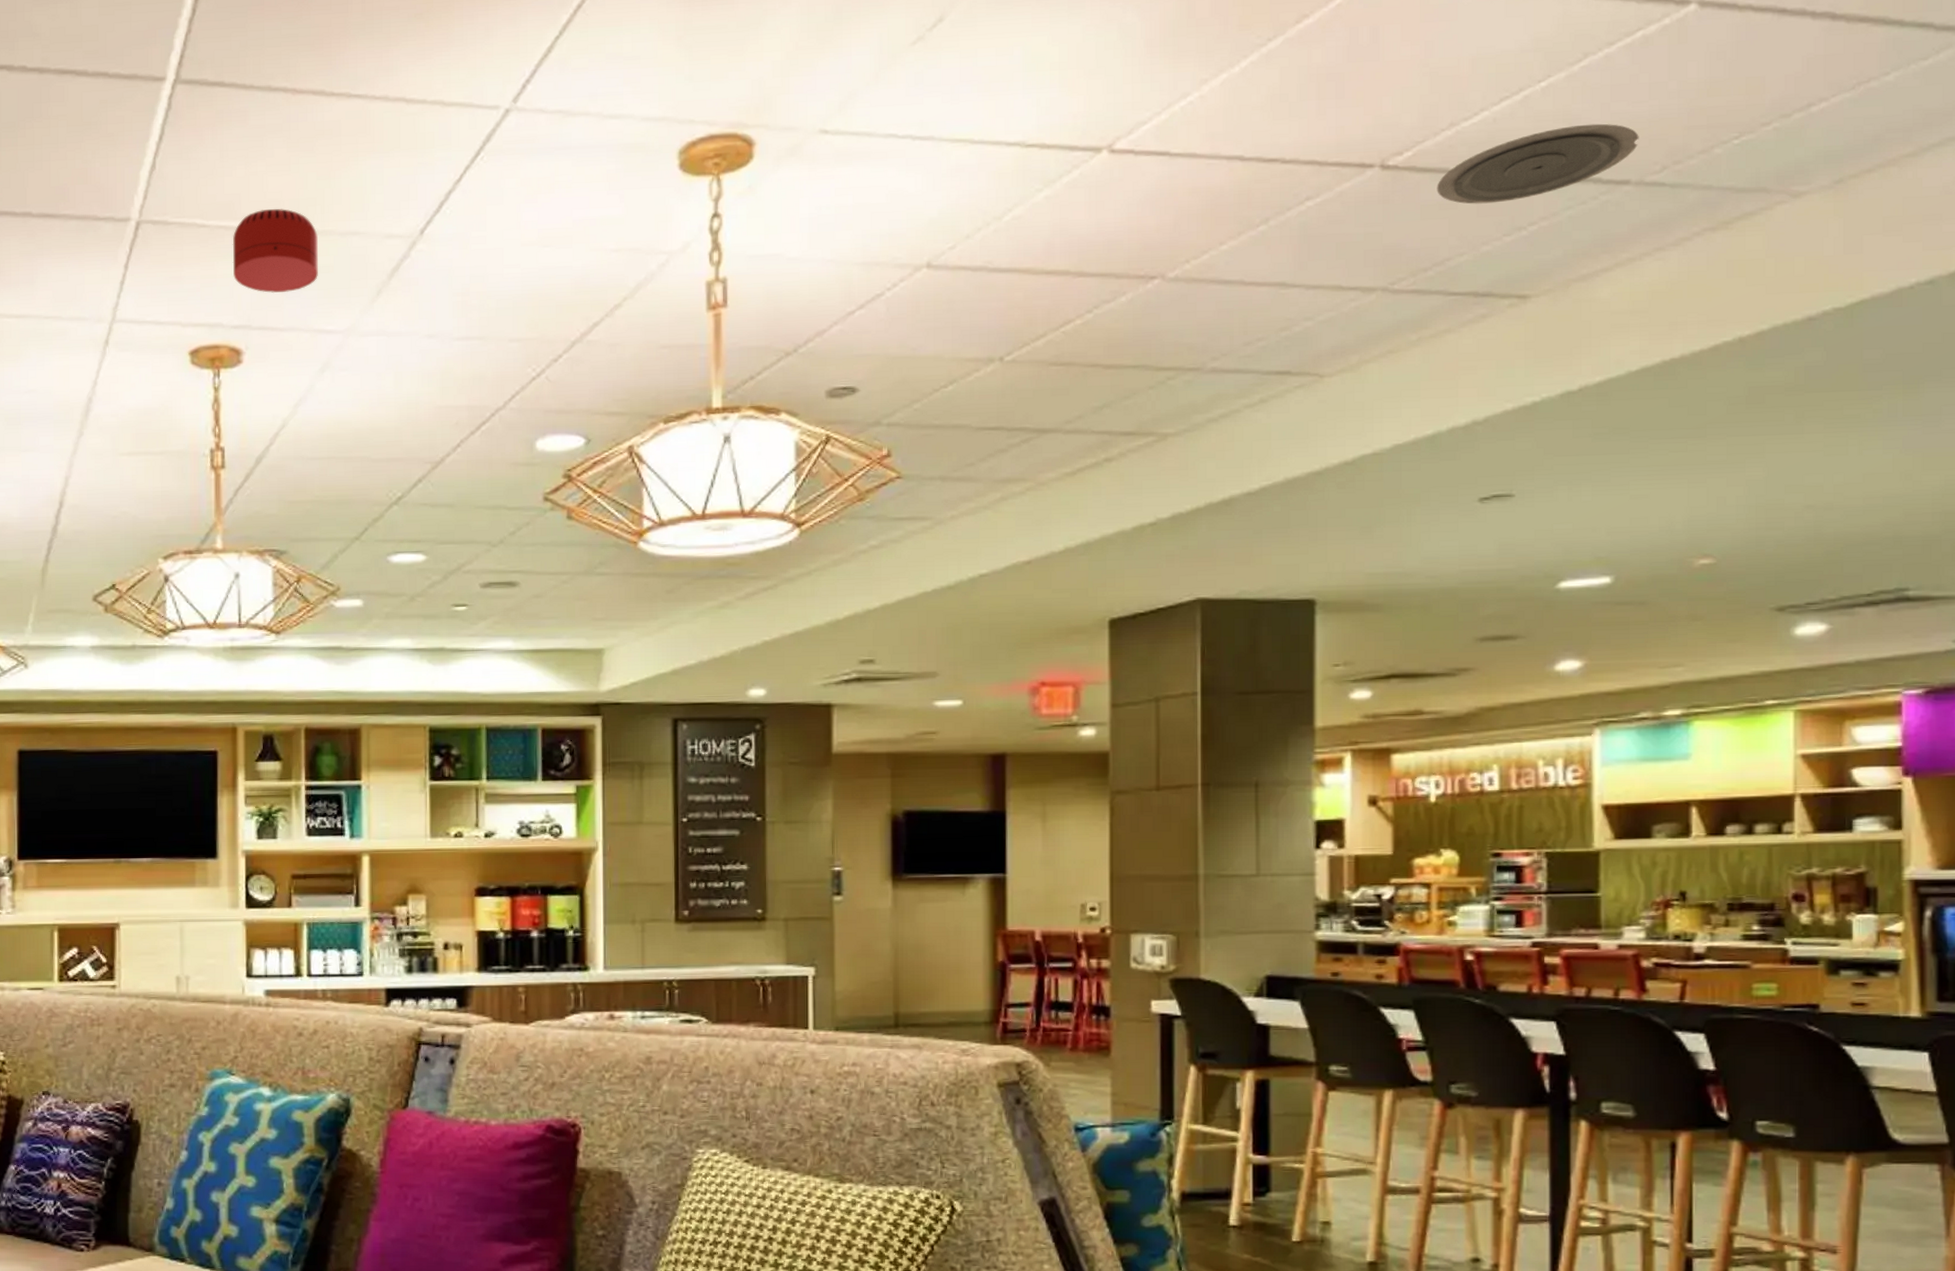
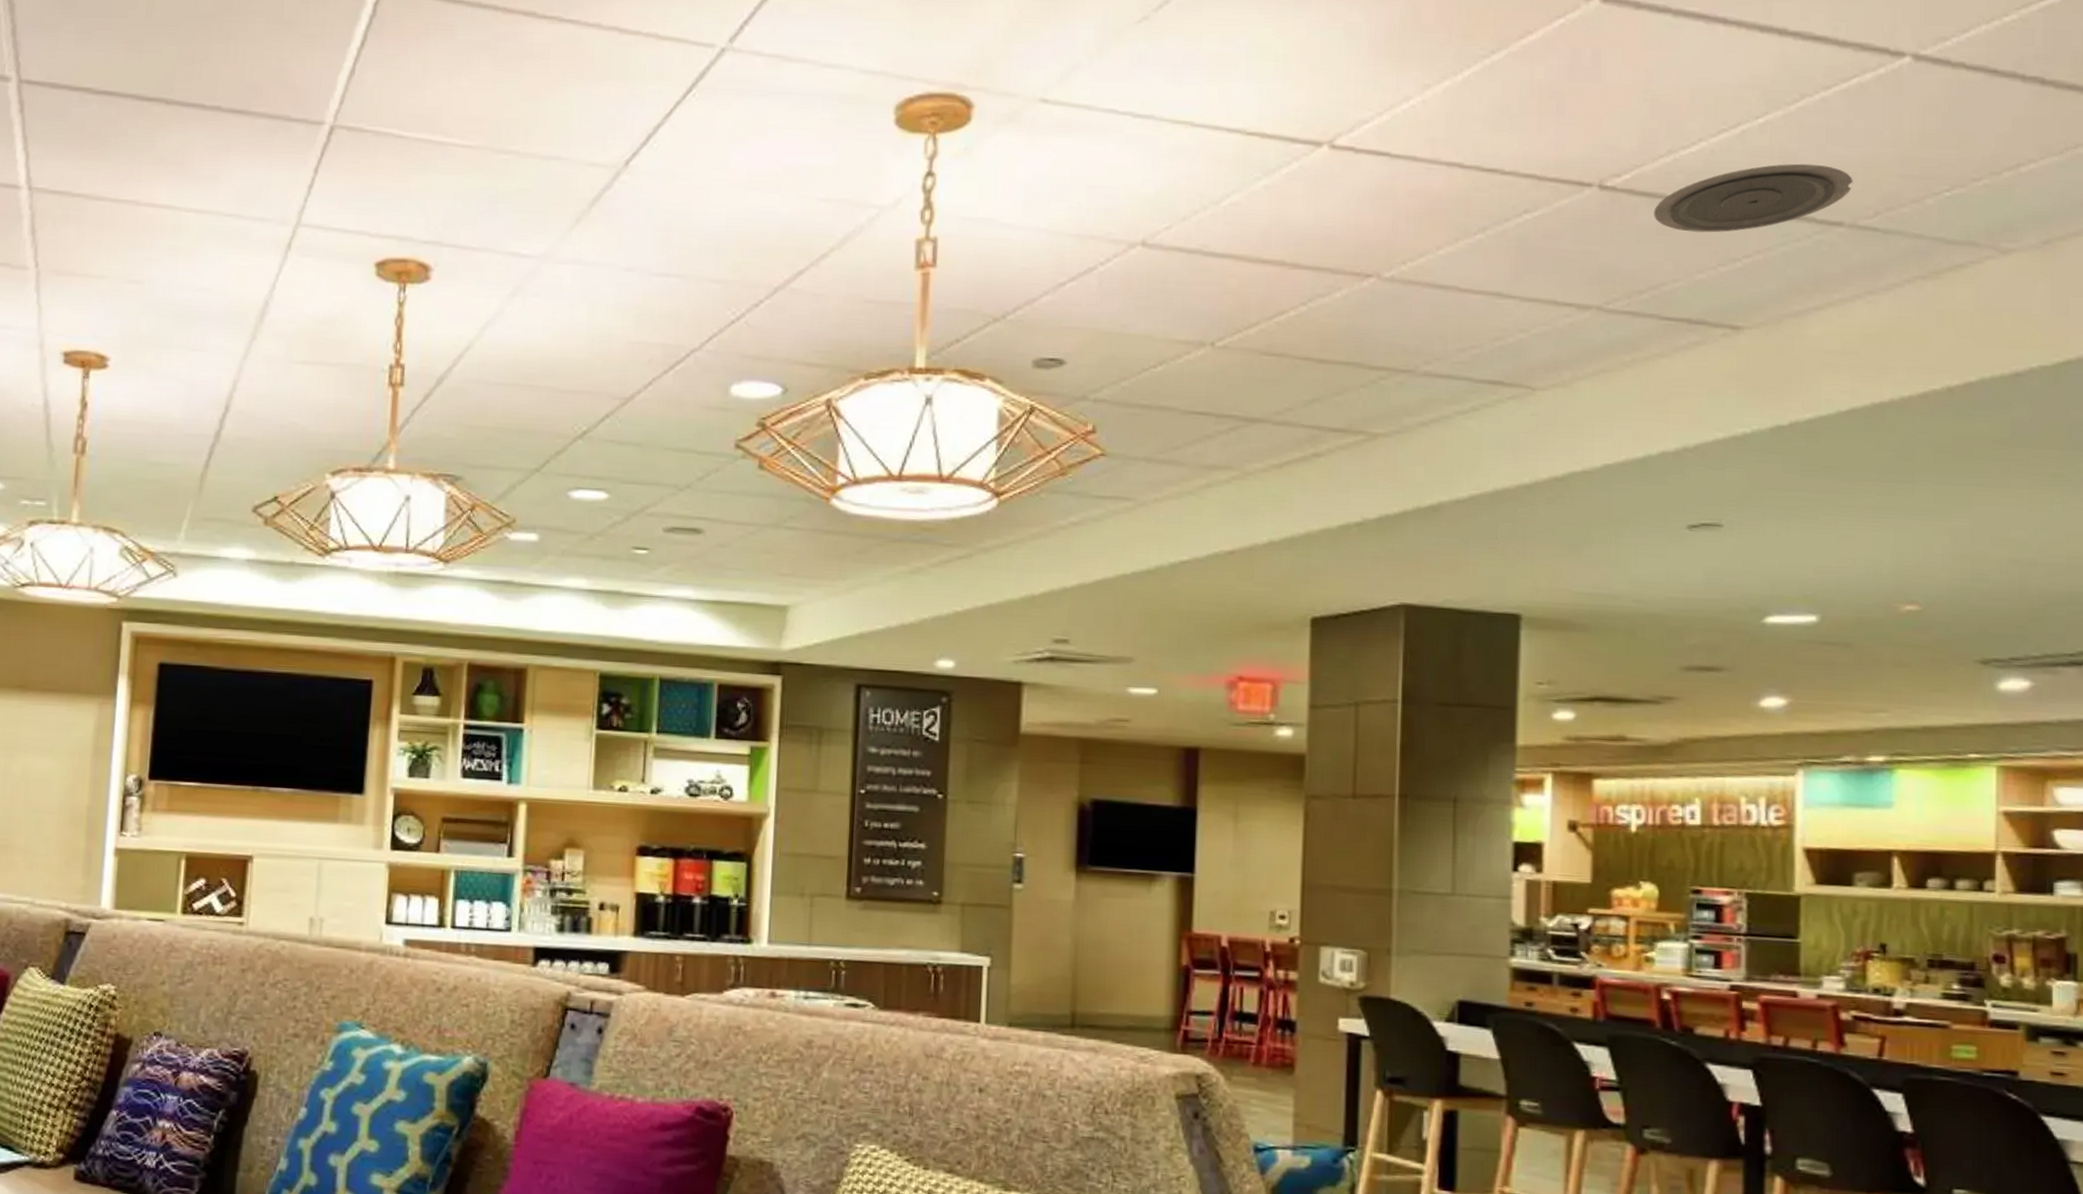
smoke detector: present [232,208,318,294] -> none [427,125,519,212]

